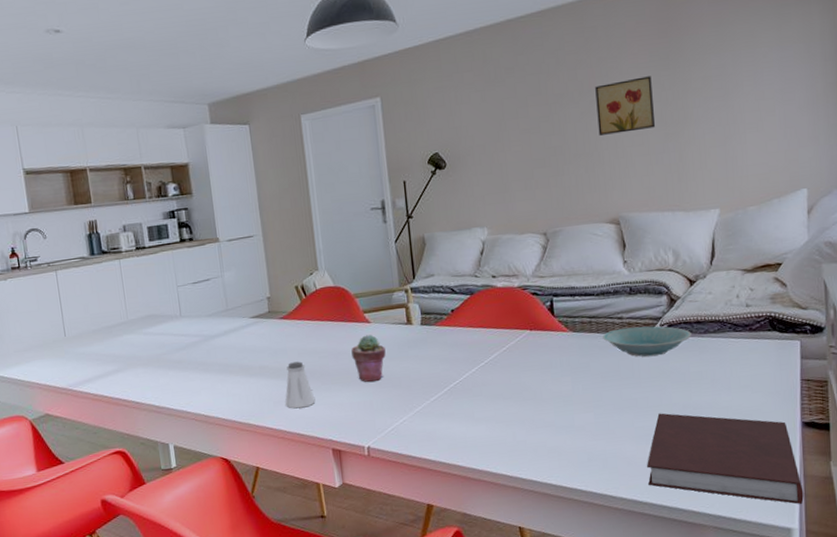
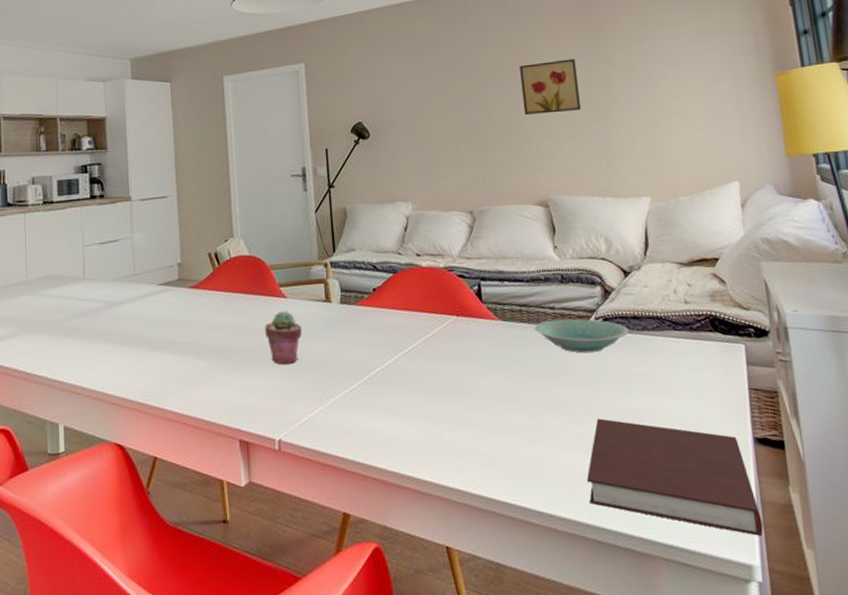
saltshaker: present [285,361,315,409] -> none [191,336,222,391]

